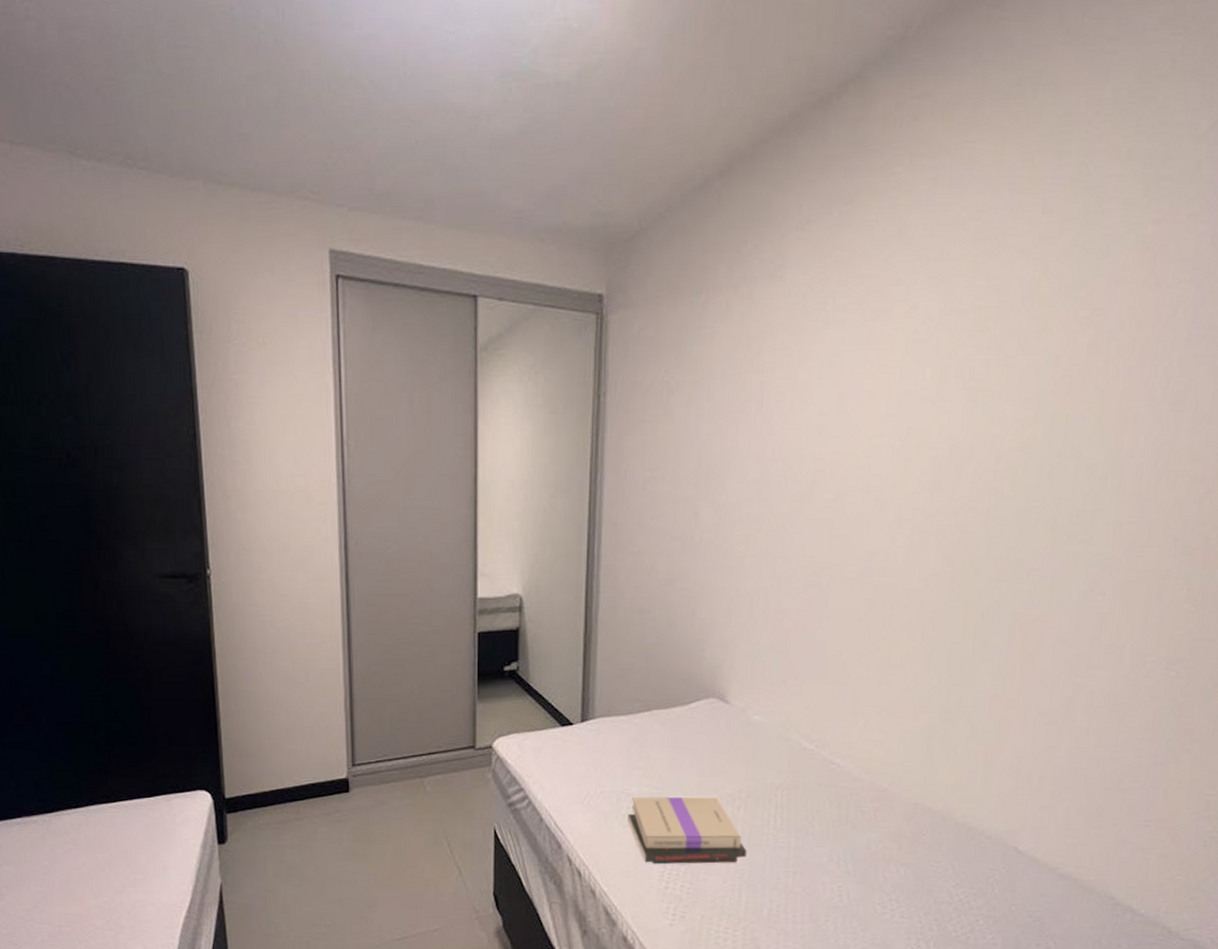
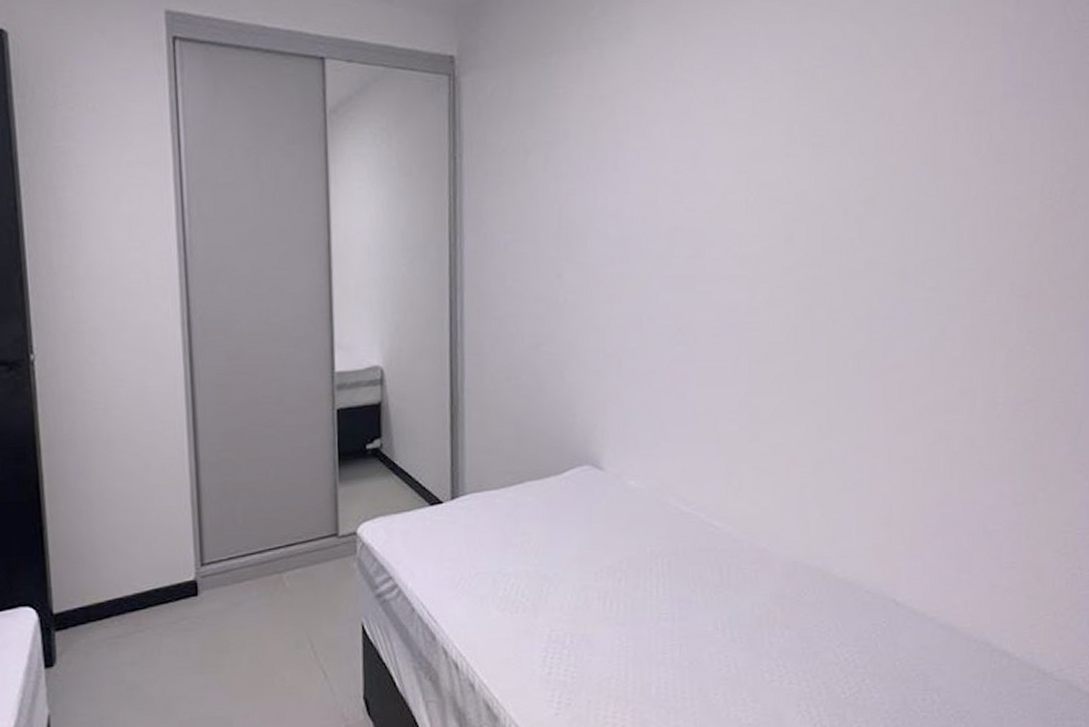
books: present [628,797,747,864] -> none [505,571,631,649]

